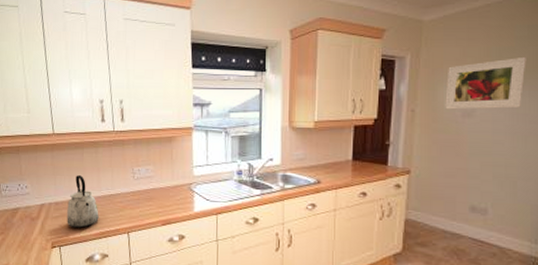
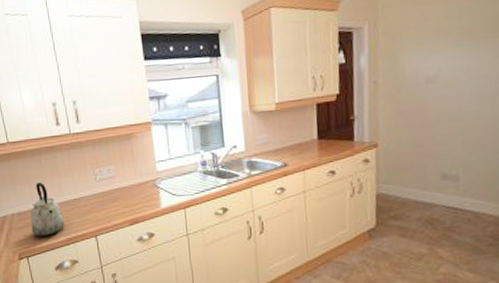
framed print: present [445,56,526,110] -> none [407,15,487,78]

